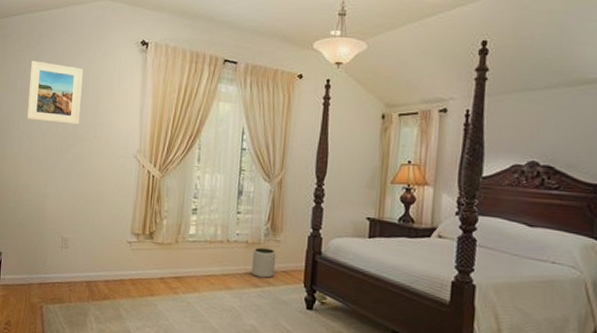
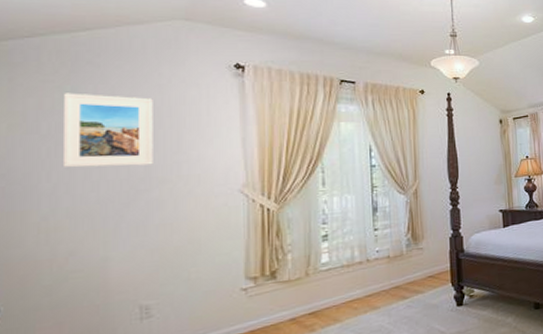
plant pot: present [251,247,277,278] -> none [396,257,422,289]

